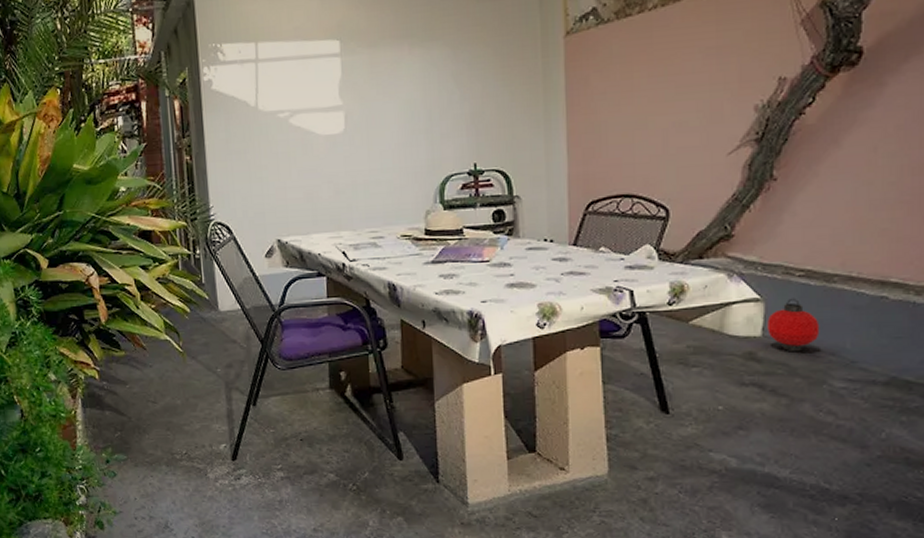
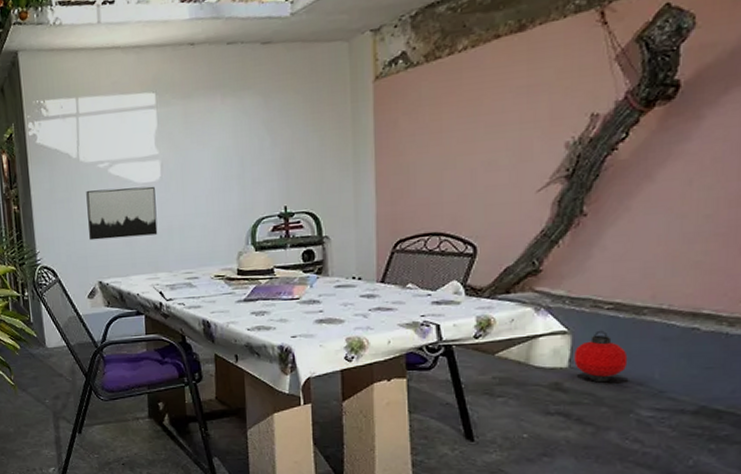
wall art: none [265,138,341,195] -> present [86,186,158,241]

